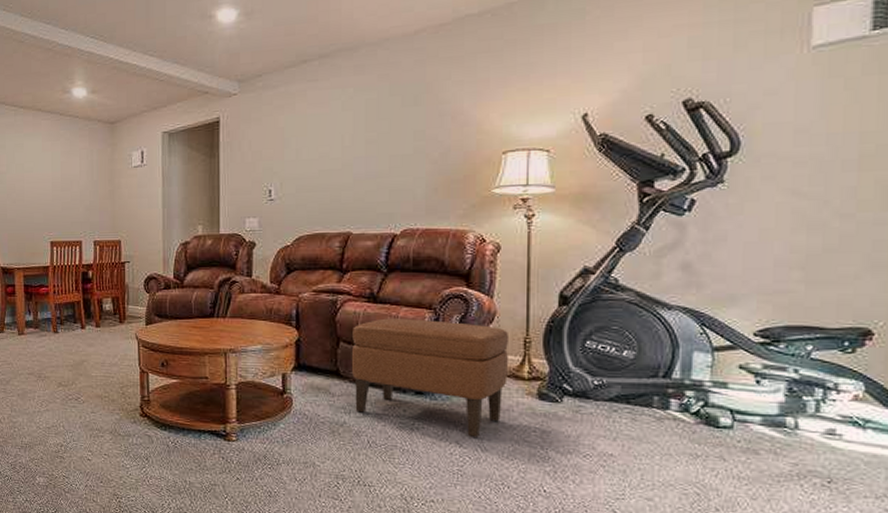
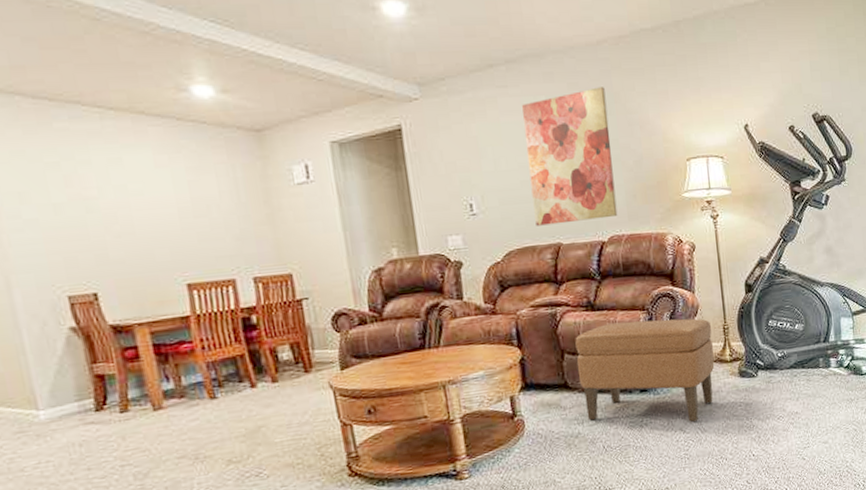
wall art: none [328,77,417,214] -> present [522,87,618,226]

